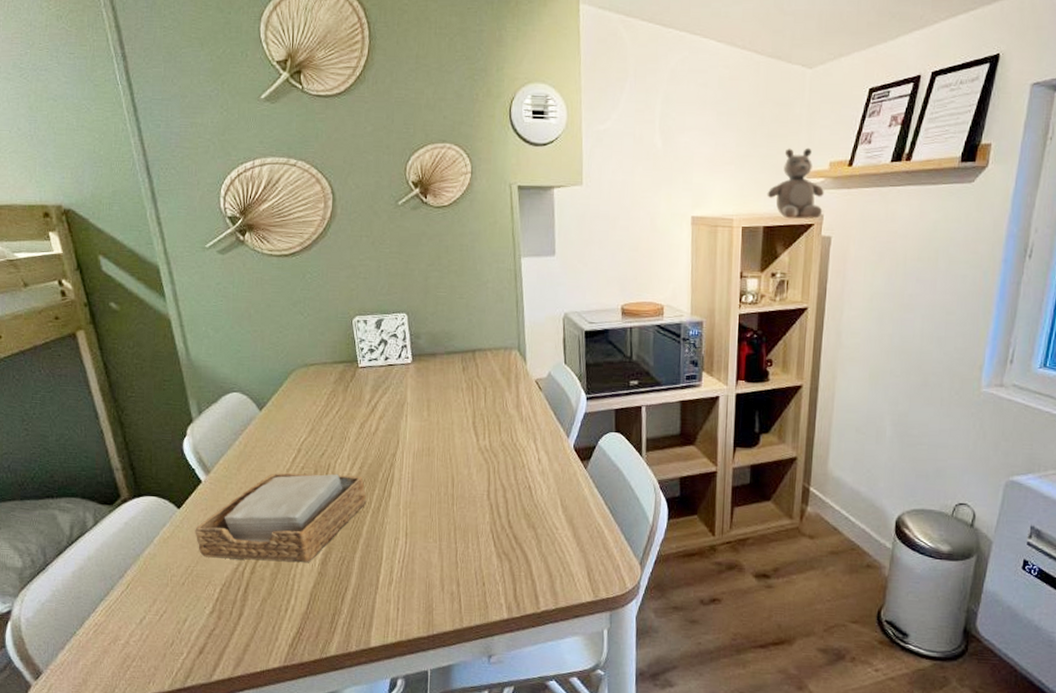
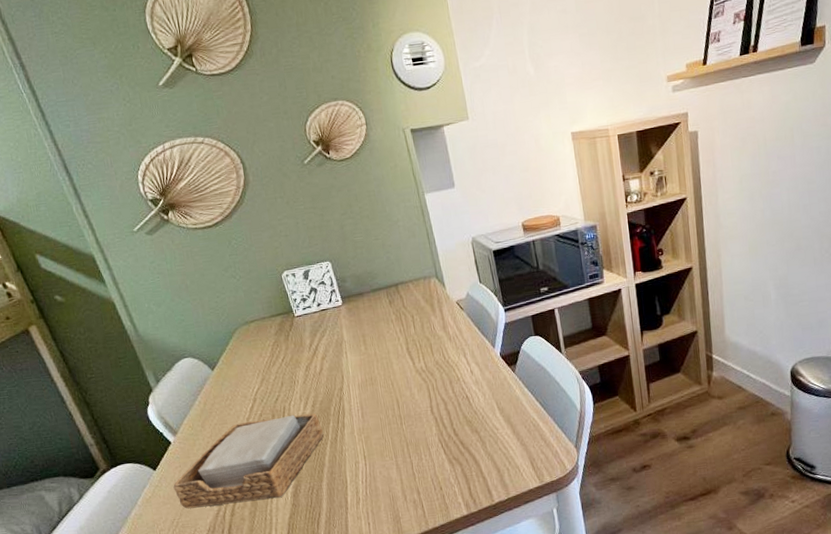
stuffed animal: present [767,147,824,220] -> none [635,54,687,121]

